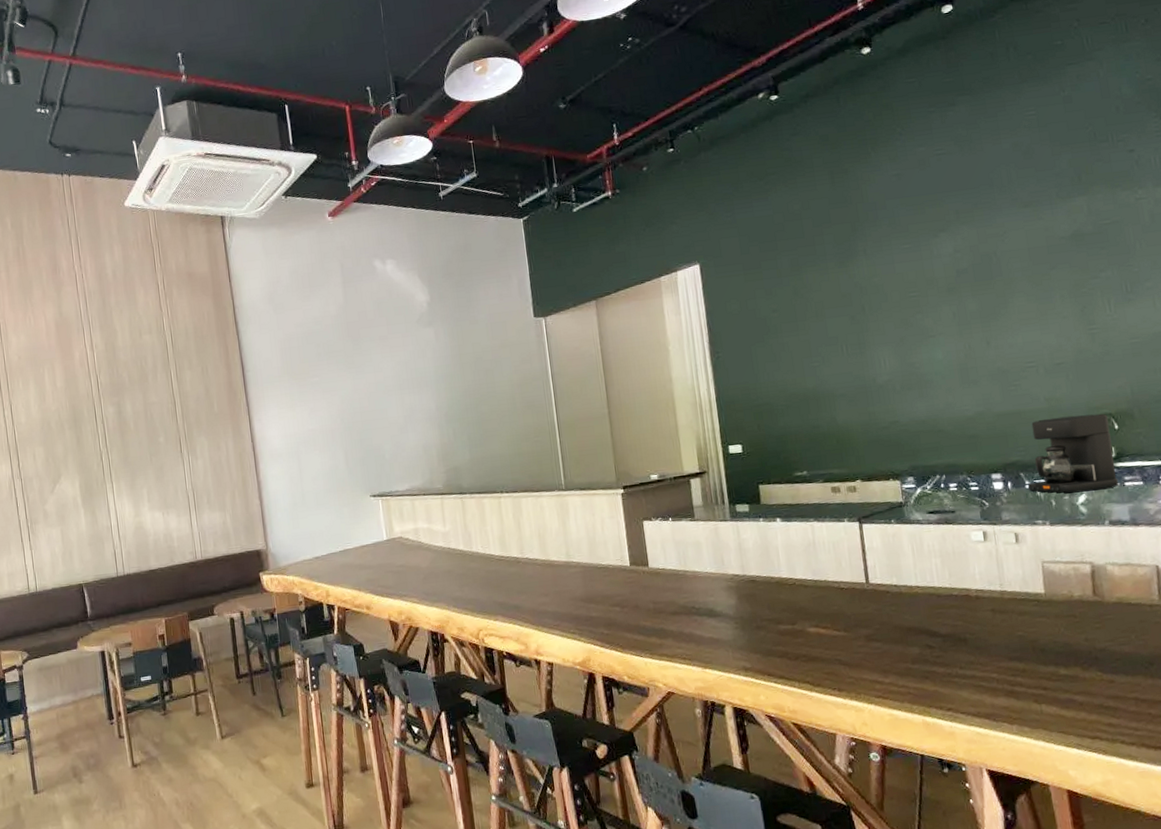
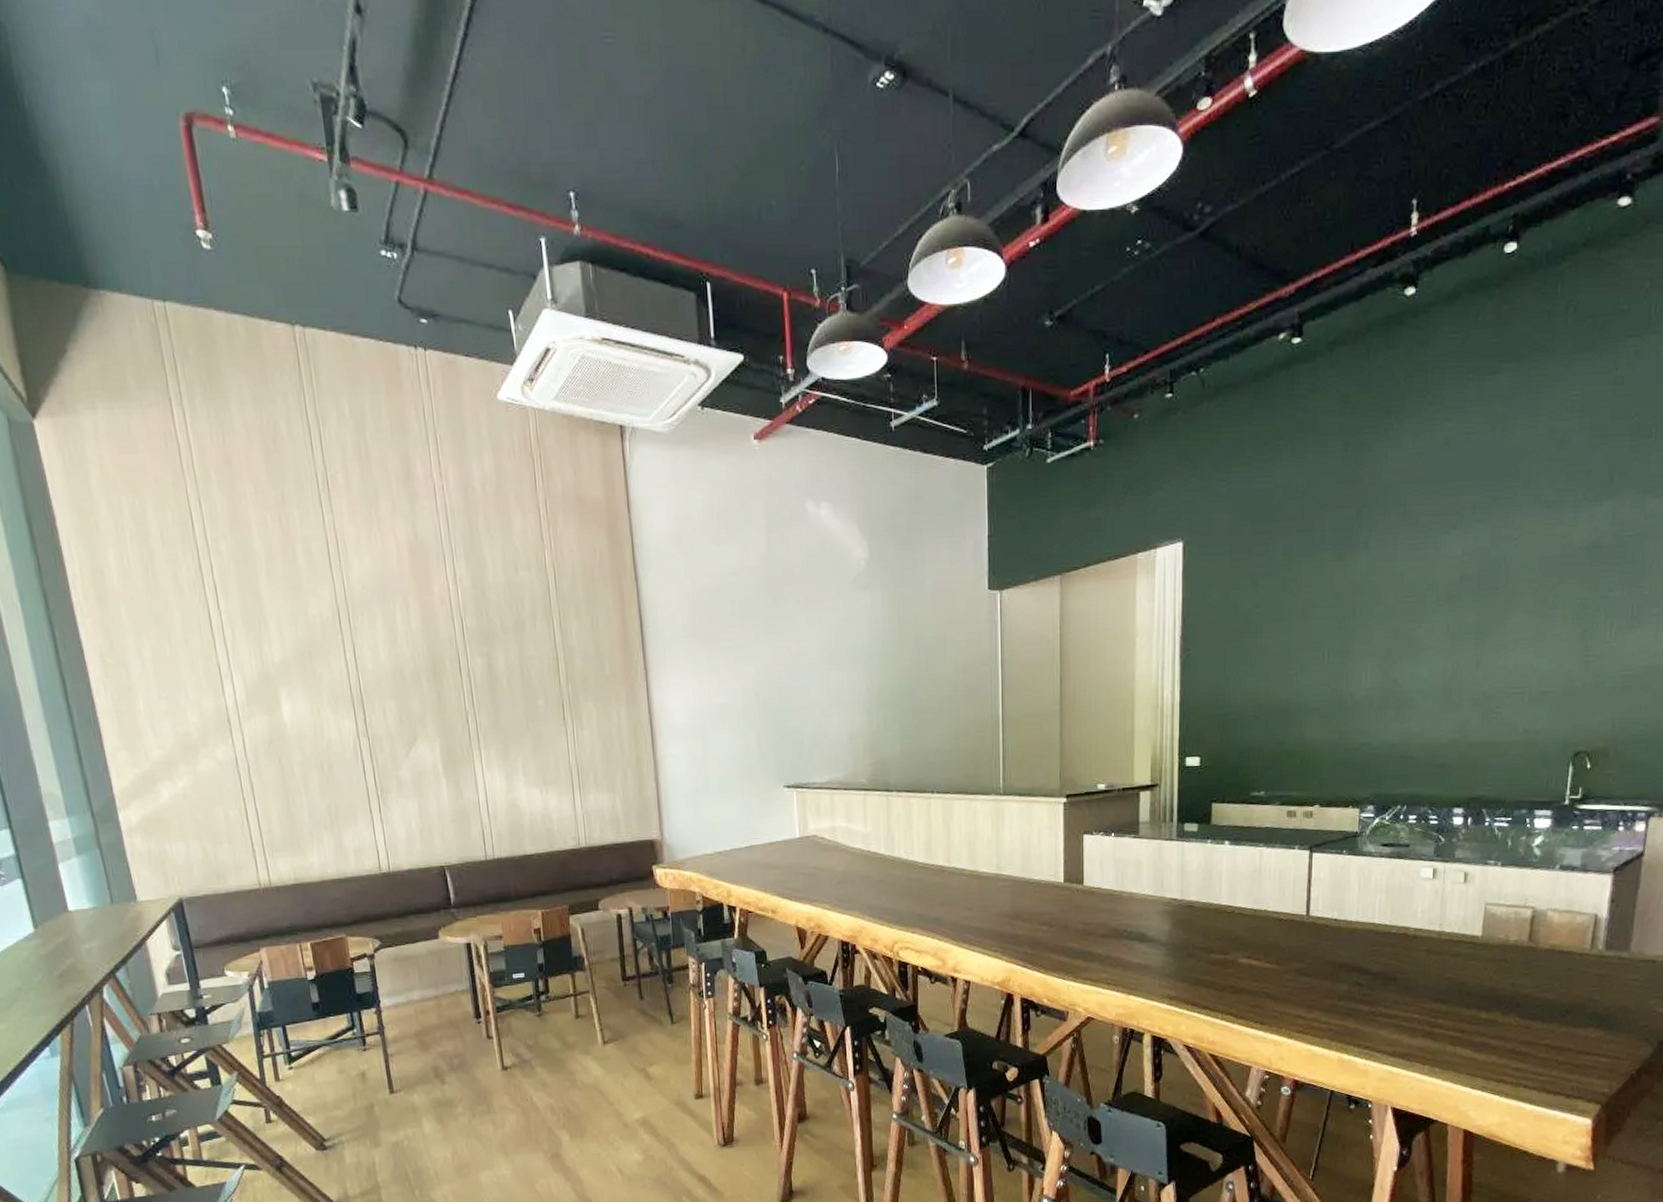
coffee maker: present [1028,413,1119,494] -> none [1488,750,1582,834]

